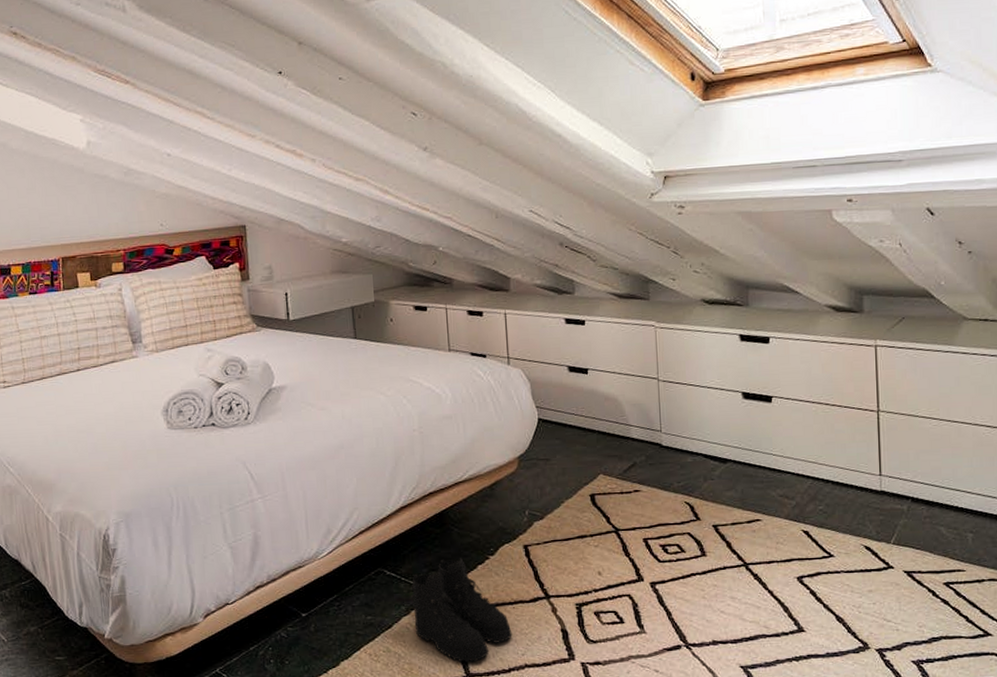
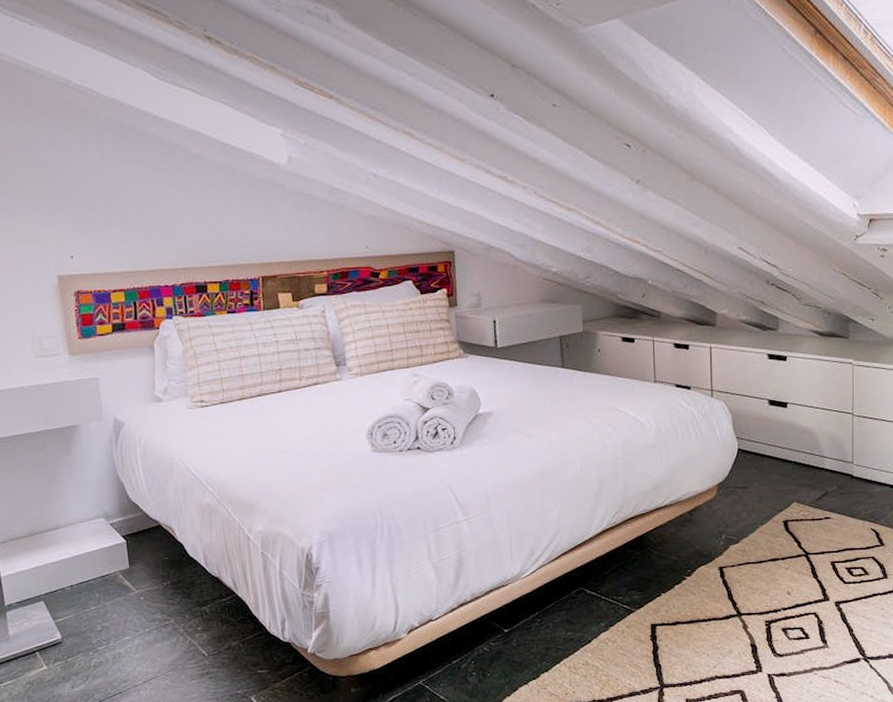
boots: present [410,558,512,663] -> none [609,578,705,675]

